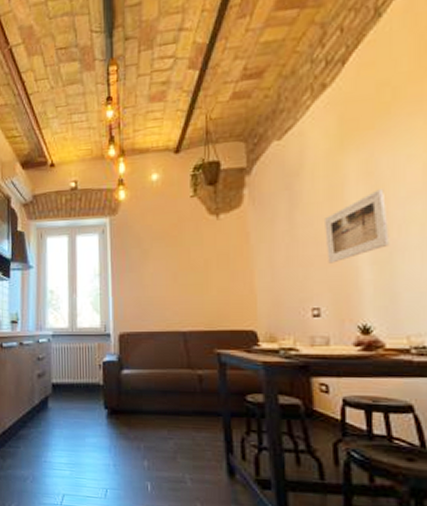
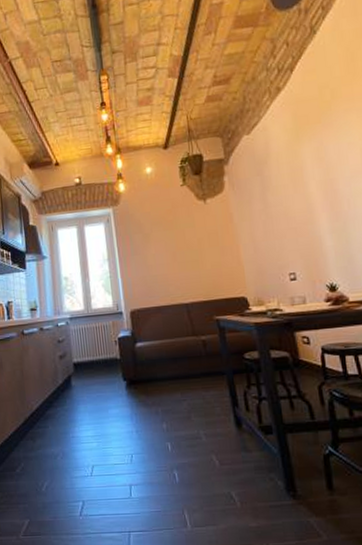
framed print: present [325,189,390,264] -> none [291,171,343,235]

